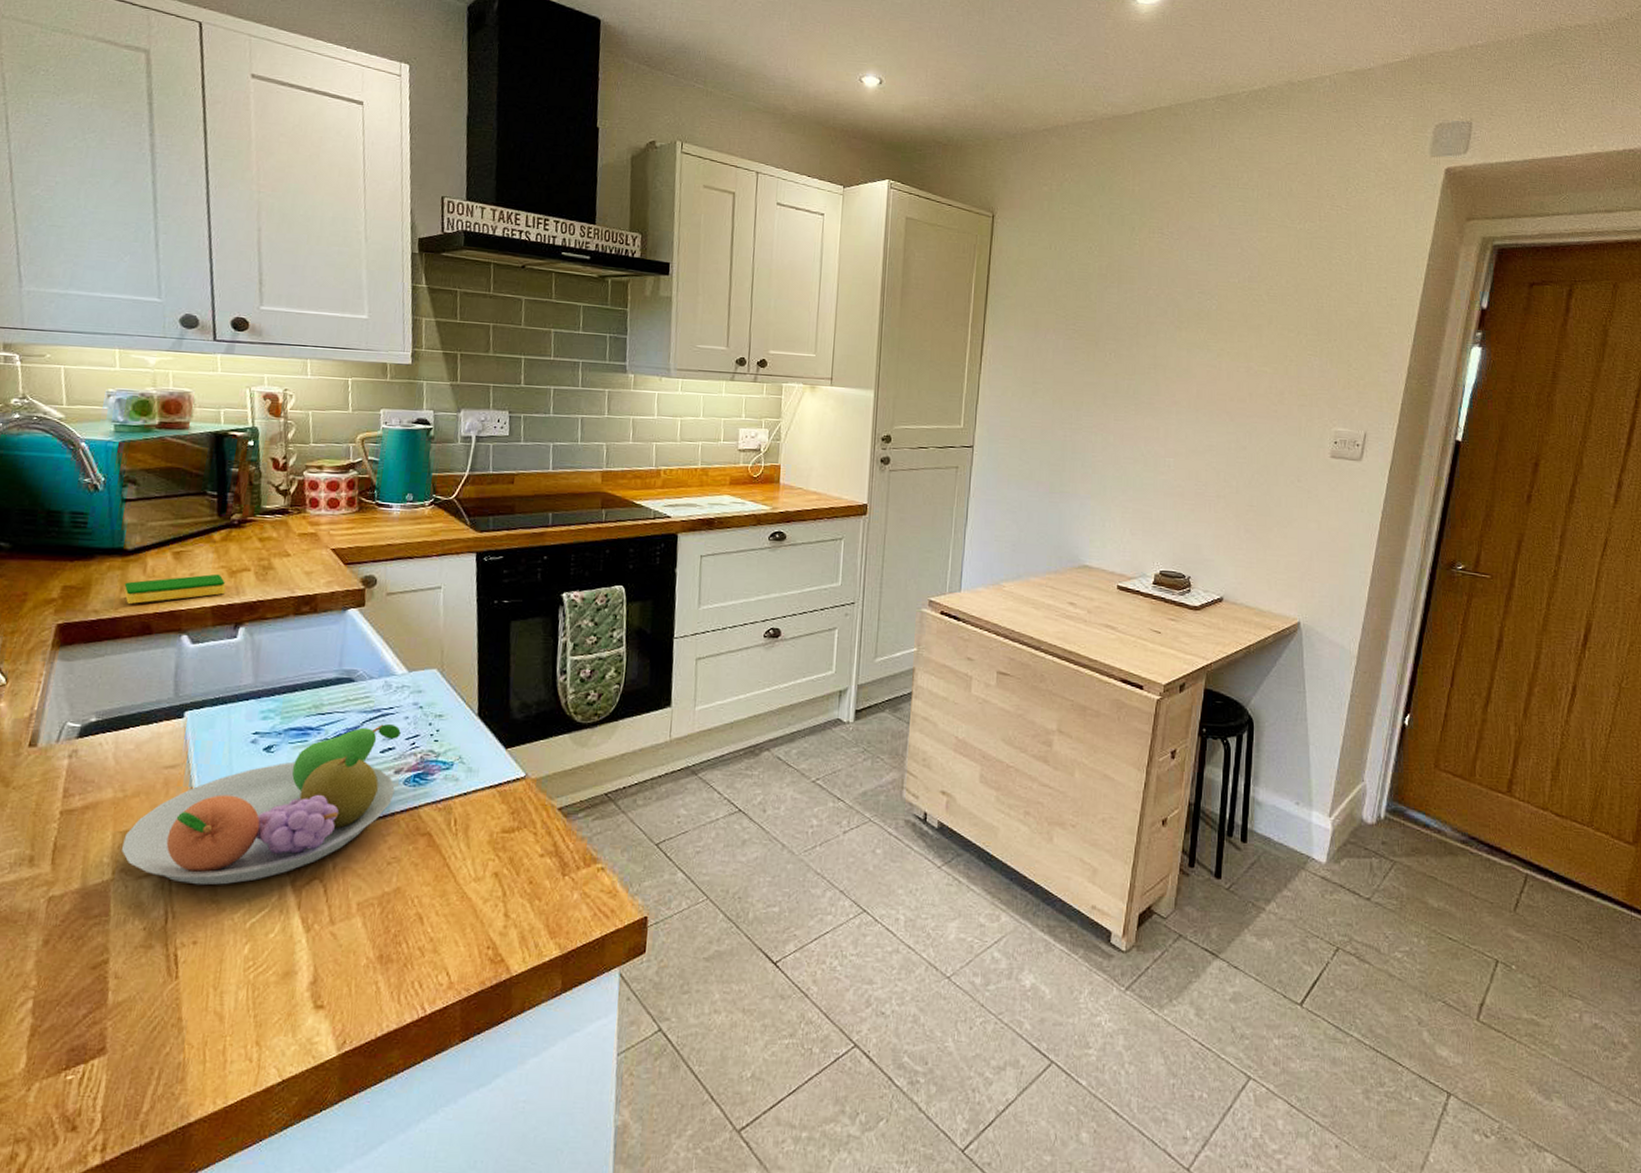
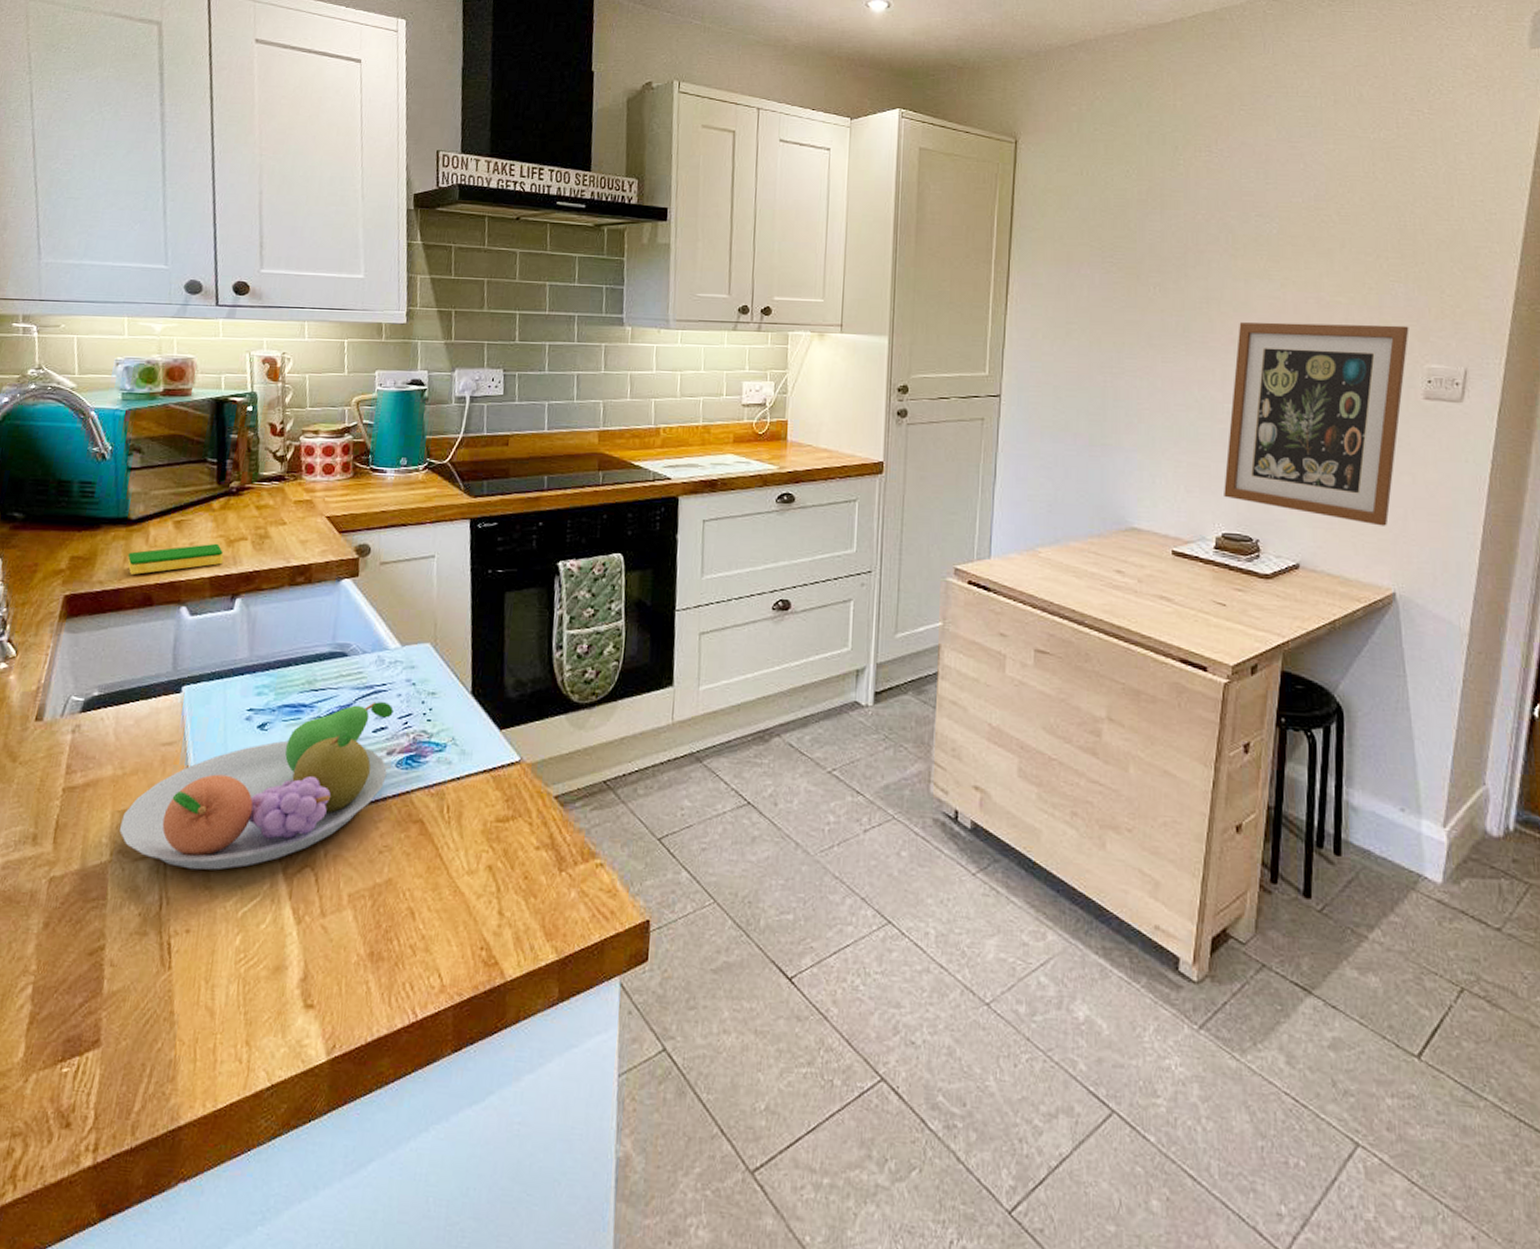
wall art: none [1163,387,1321,566] -> present [1224,322,1409,526]

